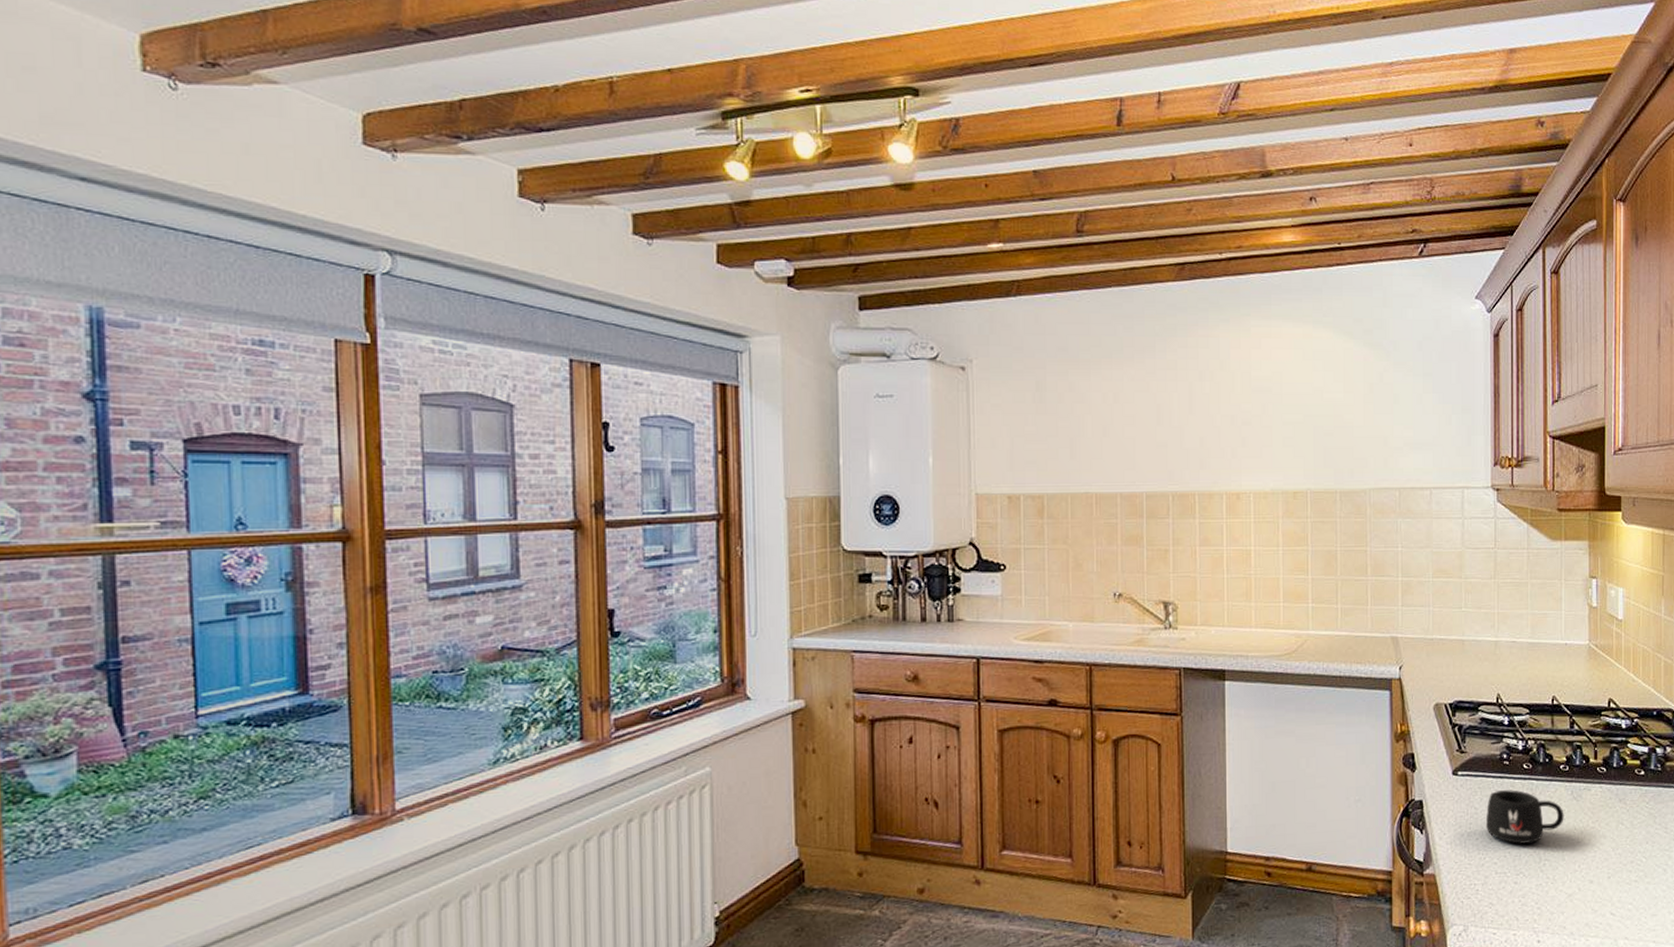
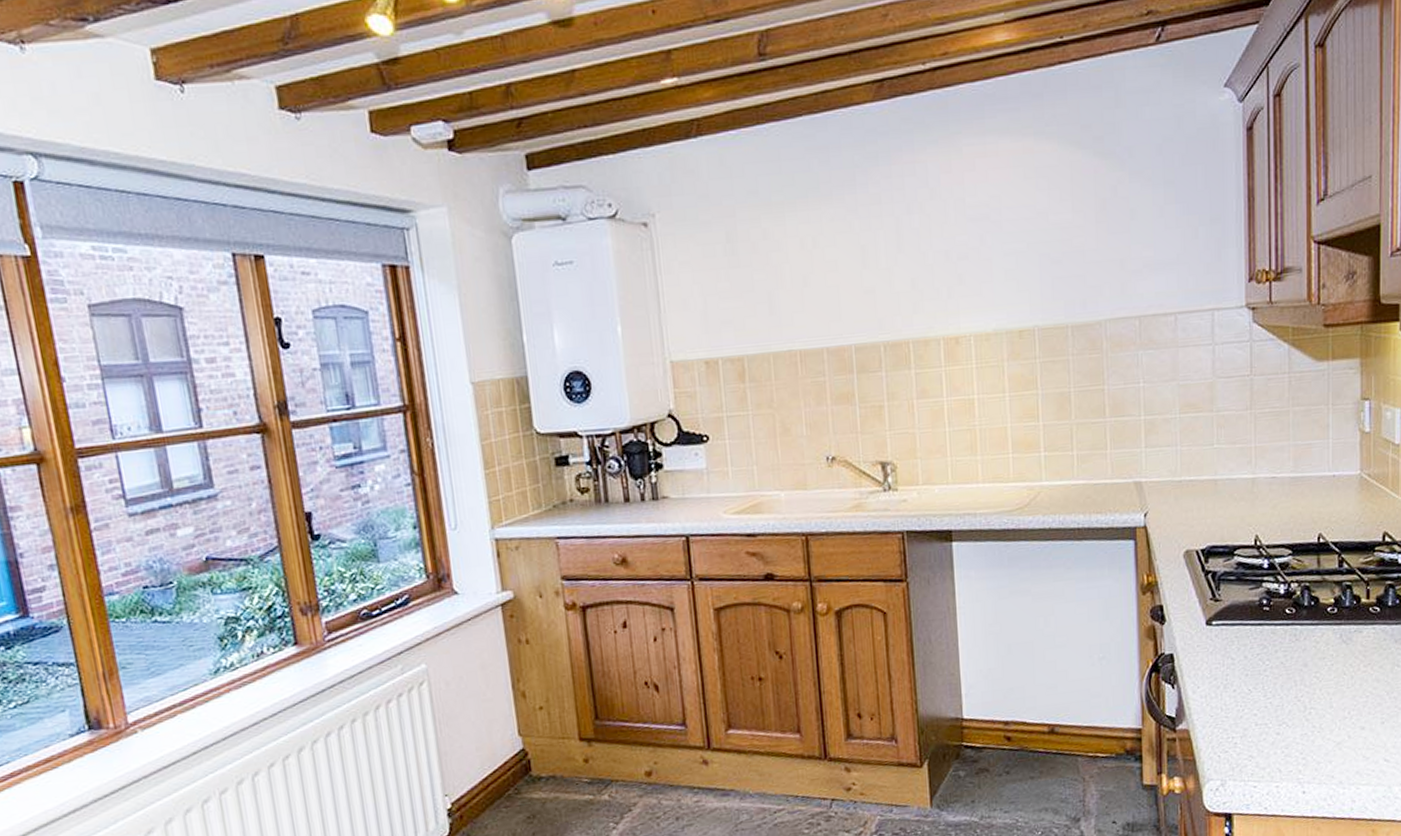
mug: present [1485,790,1564,844] -> none [1244,636,1332,693]

